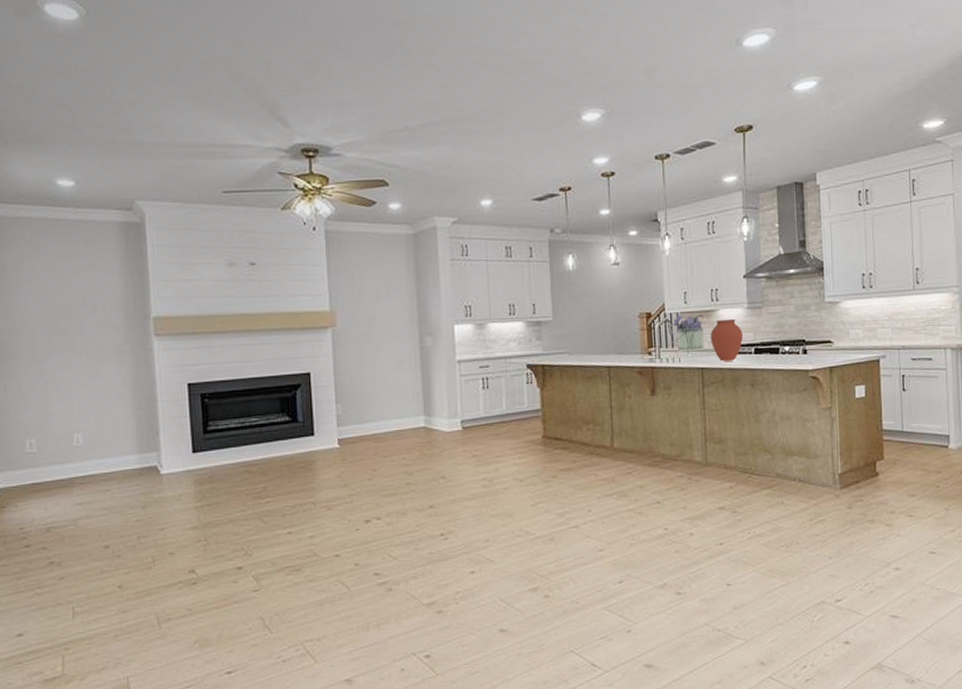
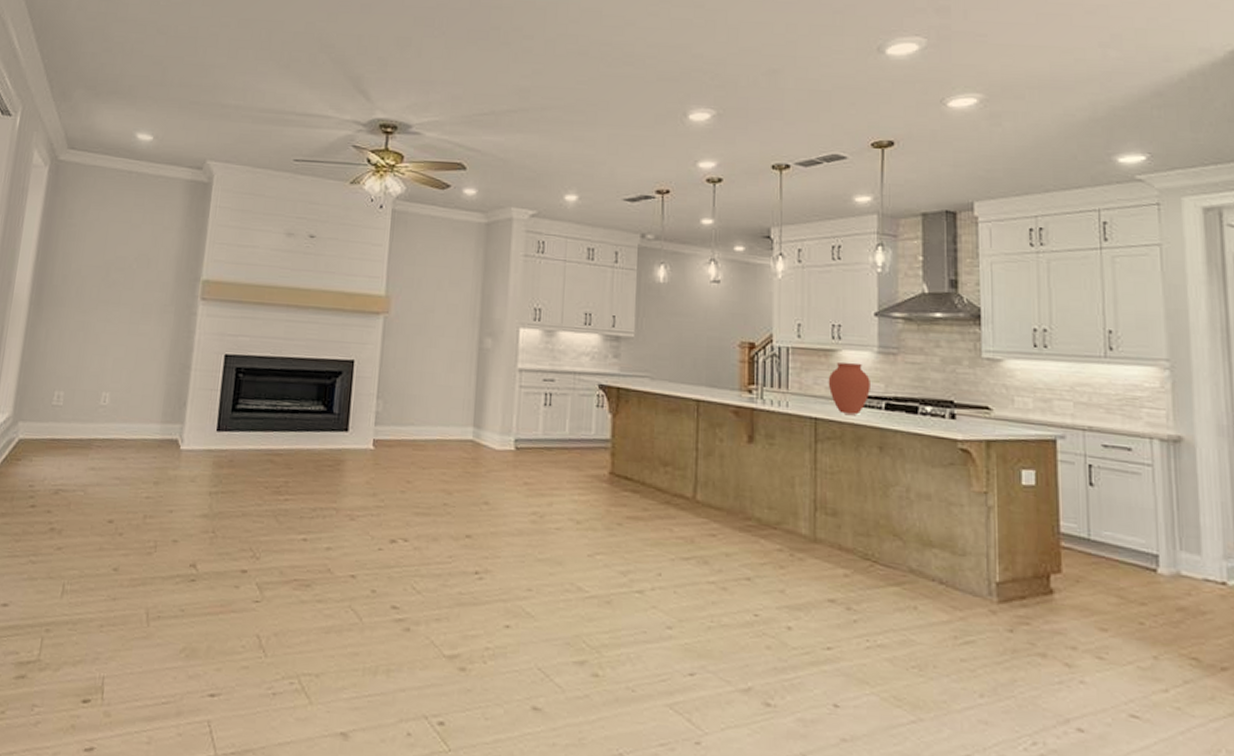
flower bouquet: present [670,313,704,356] -> none [776,348,822,401]

